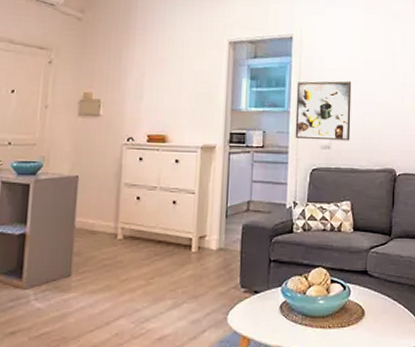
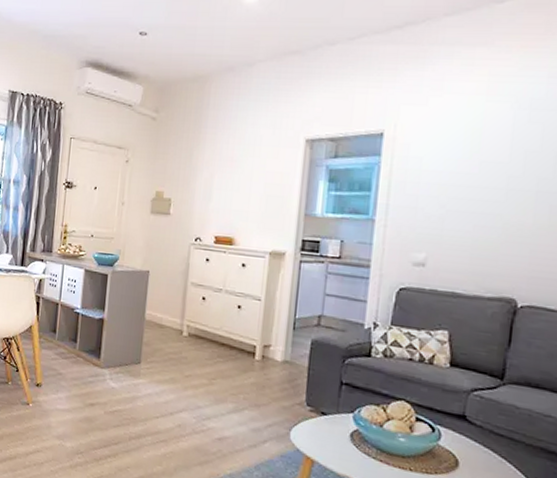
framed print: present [295,80,352,141] -> none [379,185,460,259]

